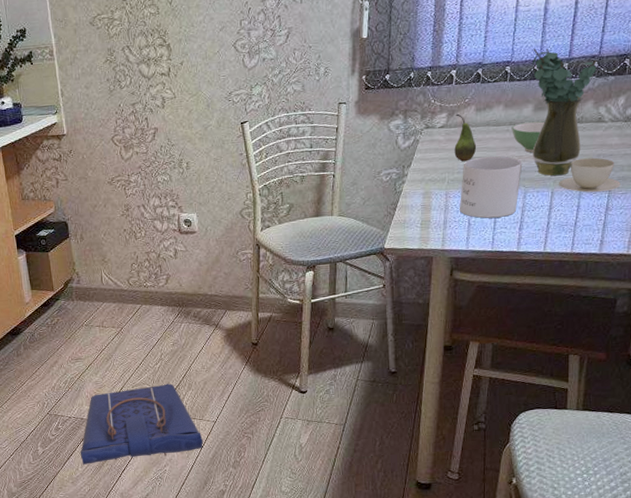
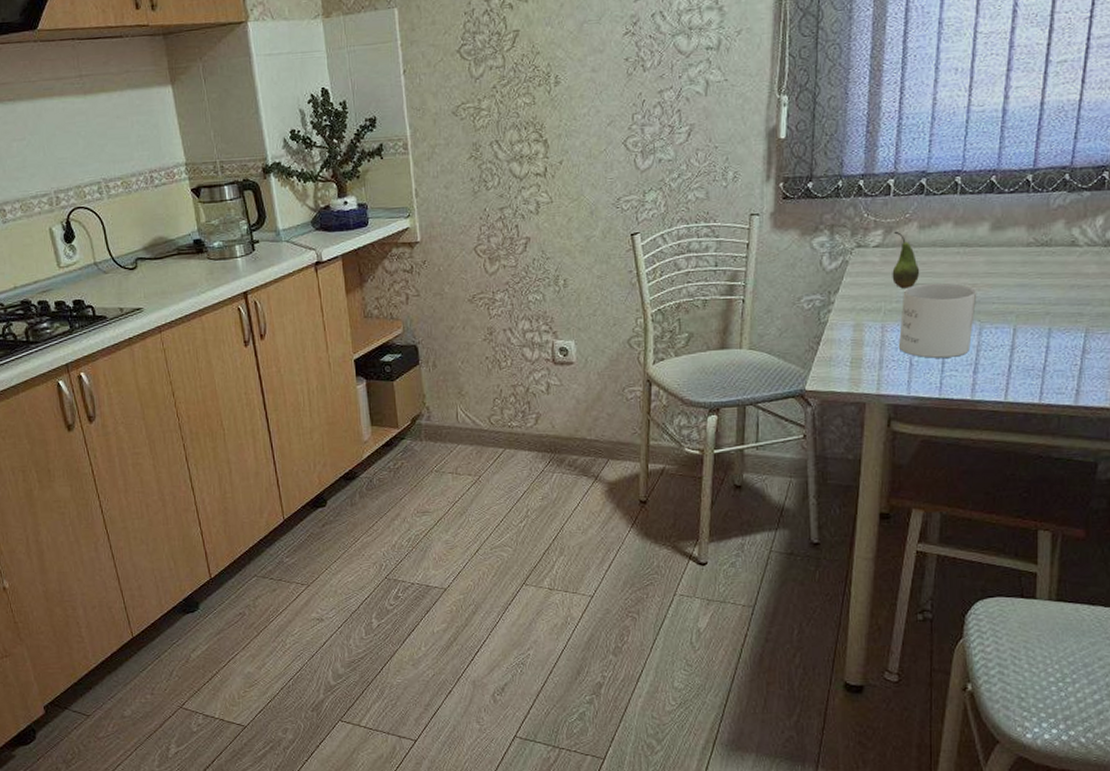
tote bag: present [80,383,203,465] -> none [423,547,577,643]
bowl: present [512,121,544,153] -> none [963,242,1004,281]
vase: present [532,48,597,176] -> none [988,155,1069,310]
teacup: present [559,157,621,193] -> none [1023,288,1100,331]

